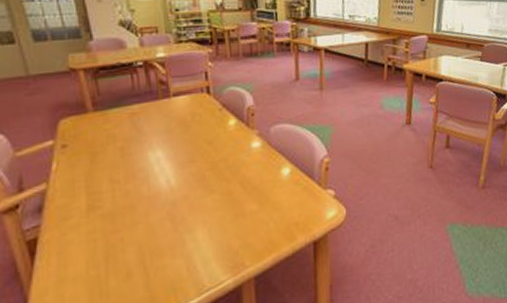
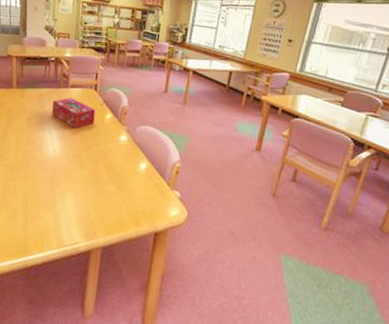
tissue box: none [151,109,215,147] -> present [52,98,96,129]

